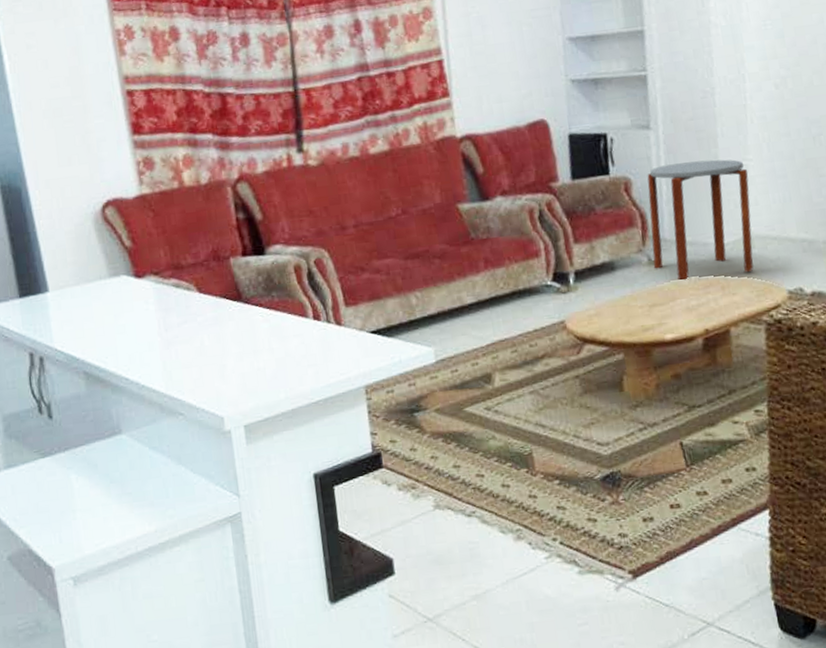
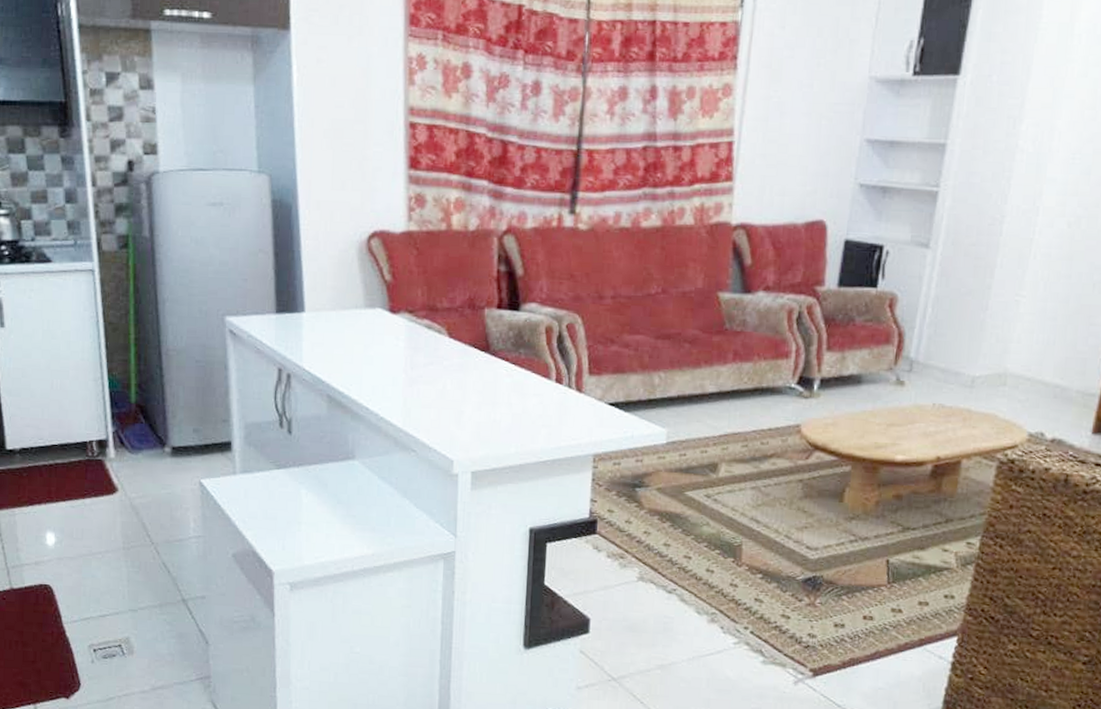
side table: present [647,159,754,281] -> none [901,287,1019,409]

